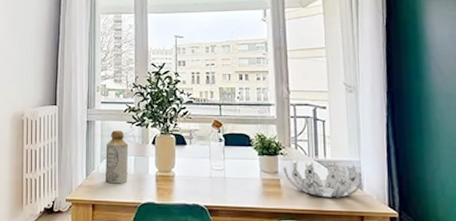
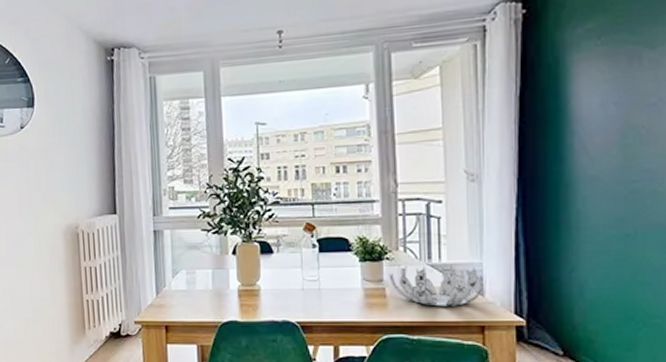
bottle: present [105,130,129,184] -> none [177,240,206,302]

